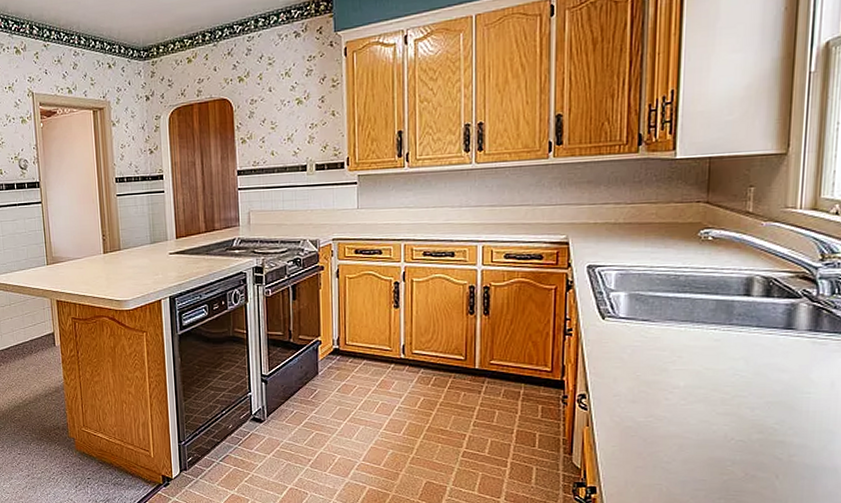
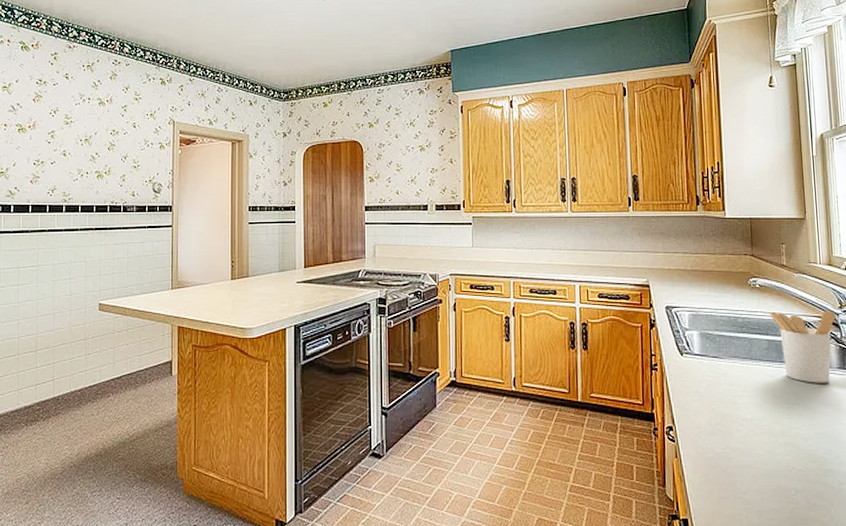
utensil holder: none [722,264,814,348] -> present [769,310,836,383]

